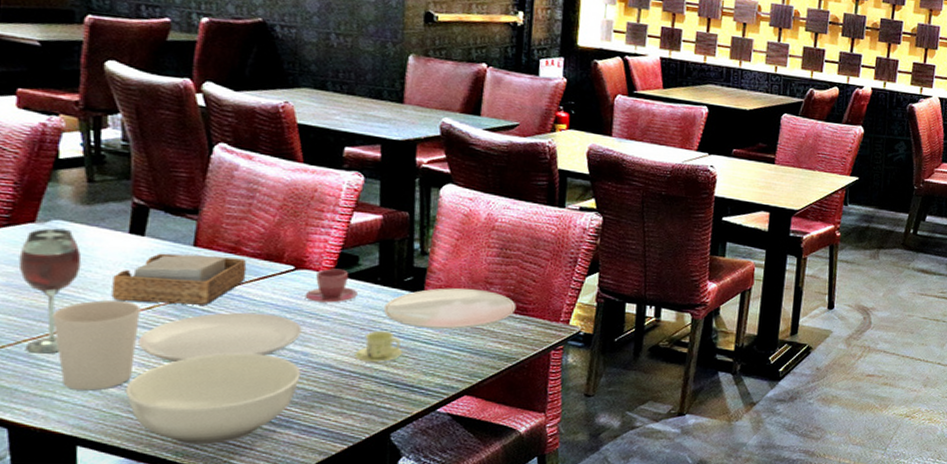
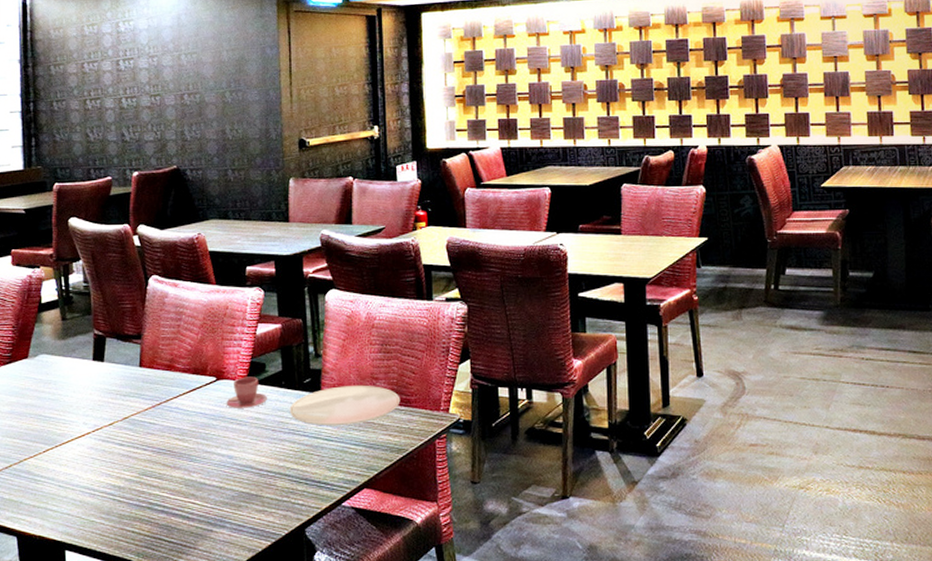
wineglass: present [18,228,82,354] -> none [18,361,61,470]
dixie cup: present [51,300,141,391] -> none [42,419,105,500]
napkin holder: present [111,253,247,305] -> none [83,374,180,419]
bowl: present [125,353,301,445] -> none [97,459,228,546]
plate: present [138,312,302,362] -> none [104,422,226,471]
cup and saucer: present [354,330,403,363] -> none [270,431,309,462]

